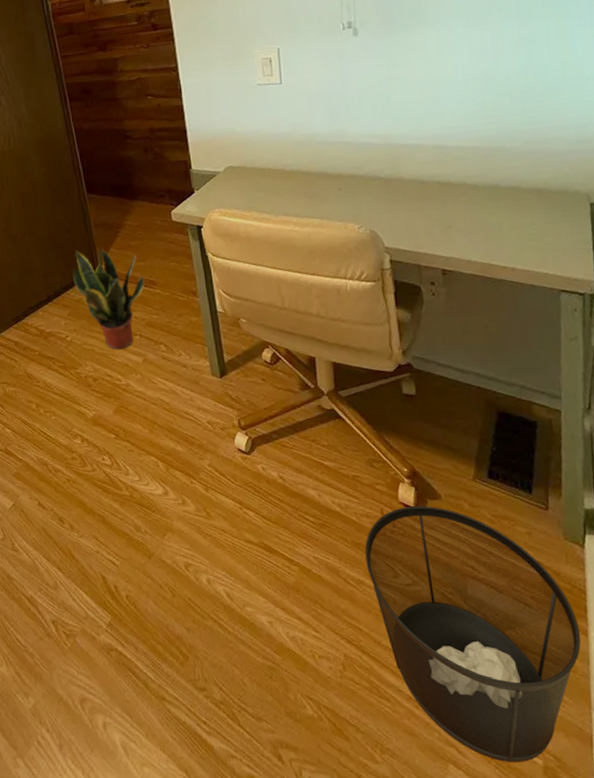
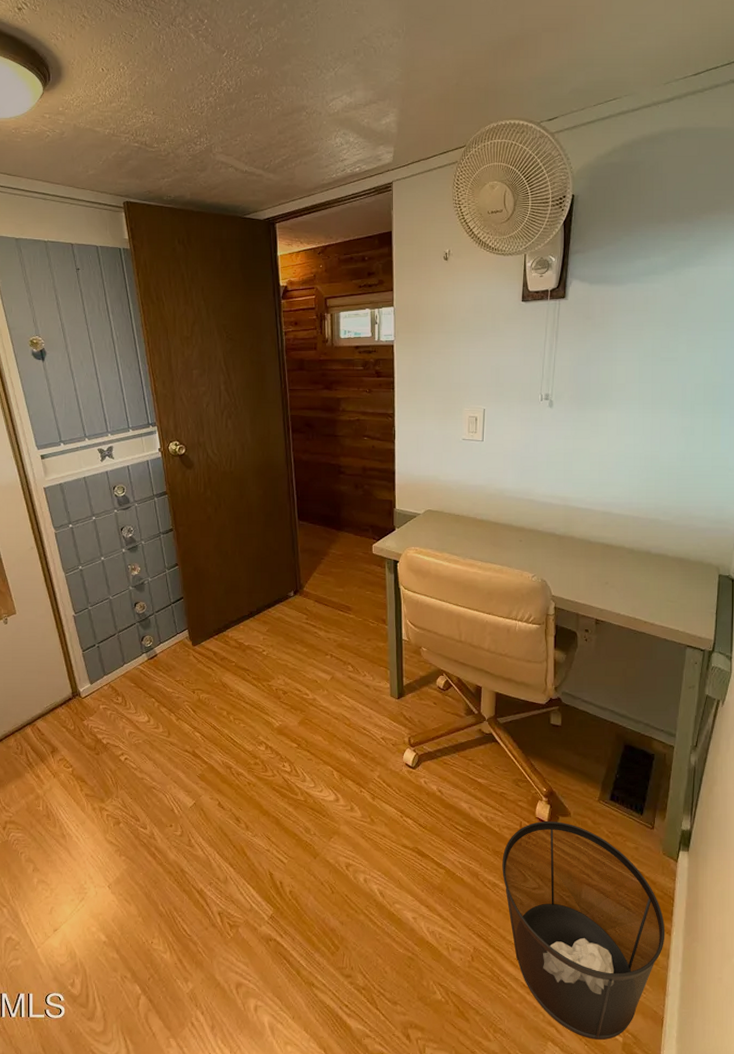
potted plant: present [72,248,145,350] -> none [276,571,341,667]

